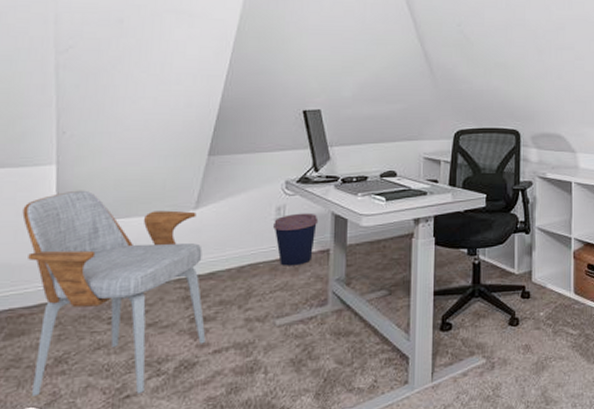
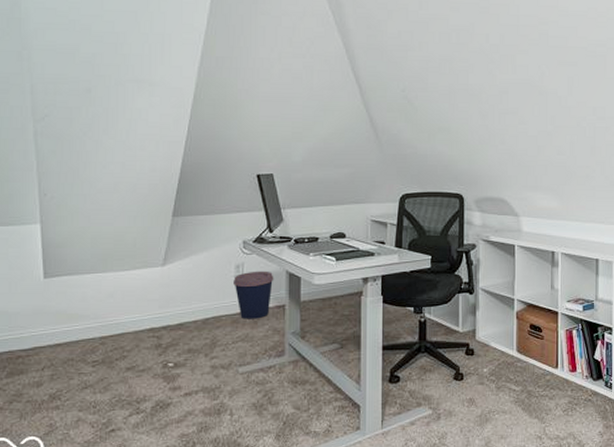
armchair: present [22,190,206,397] -> none [14,247,178,429]

